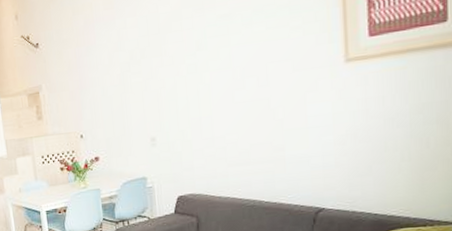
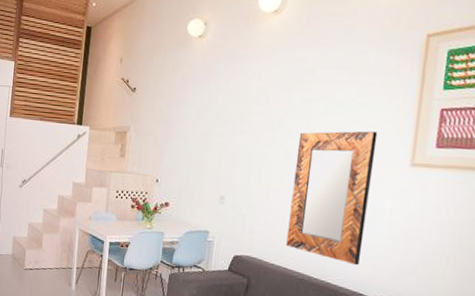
home mirror: none [221,33,310,180] -> present [286,131,378,266]

